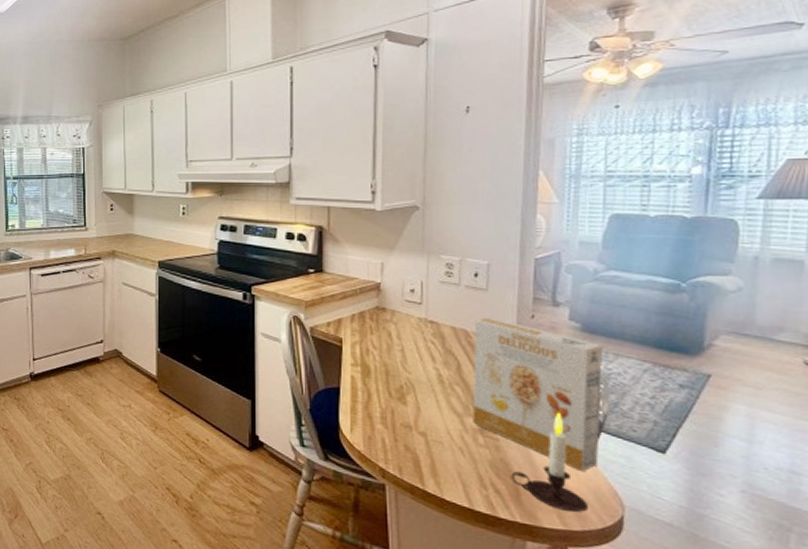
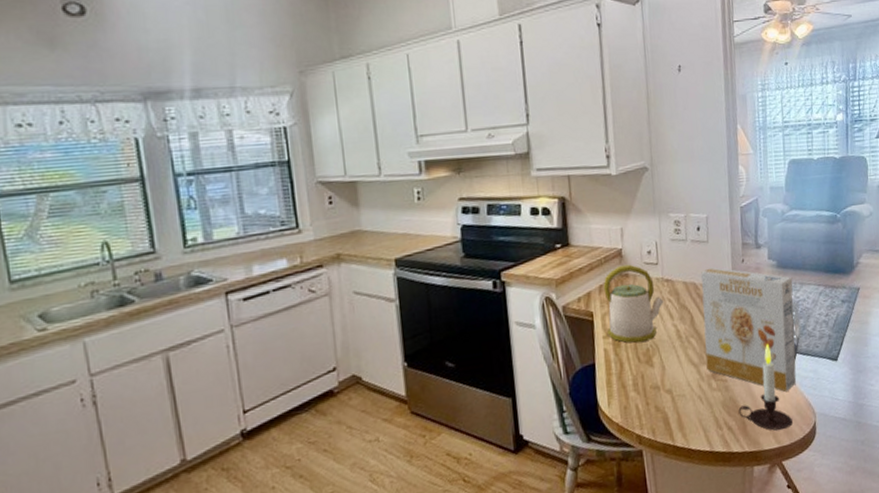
kettle: none [356,298,426,379] -> present [603,264,664,343]

